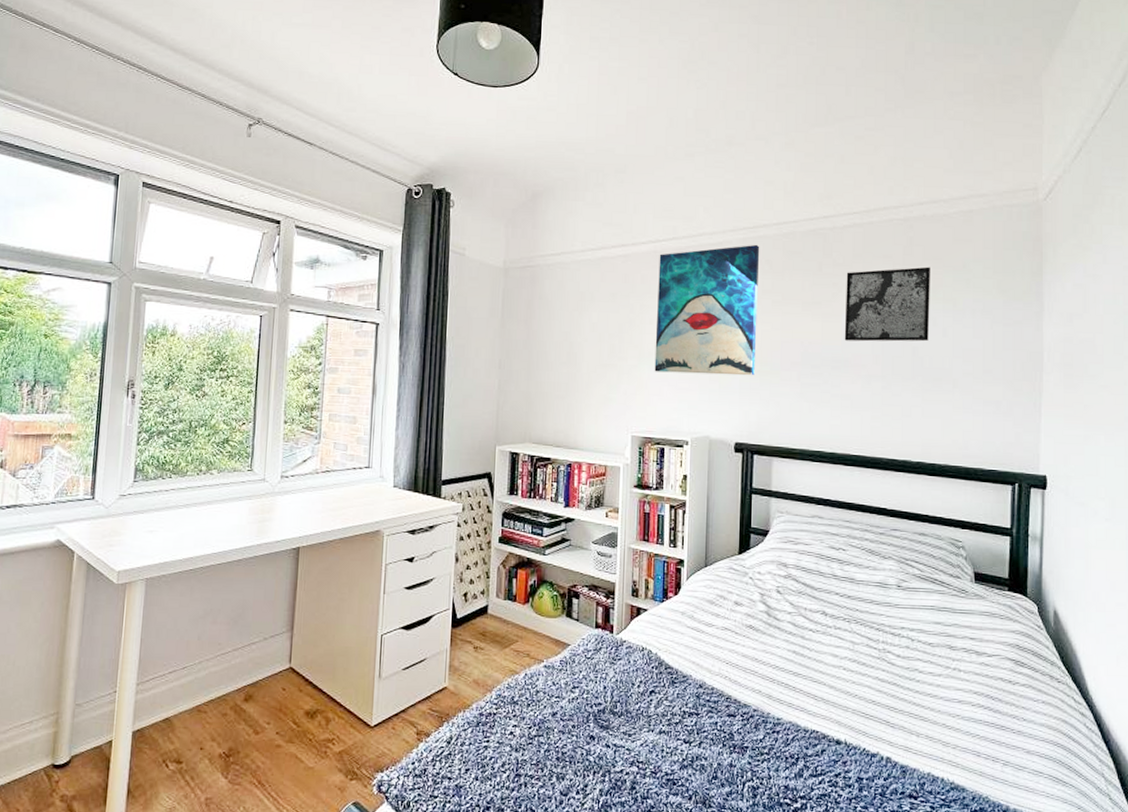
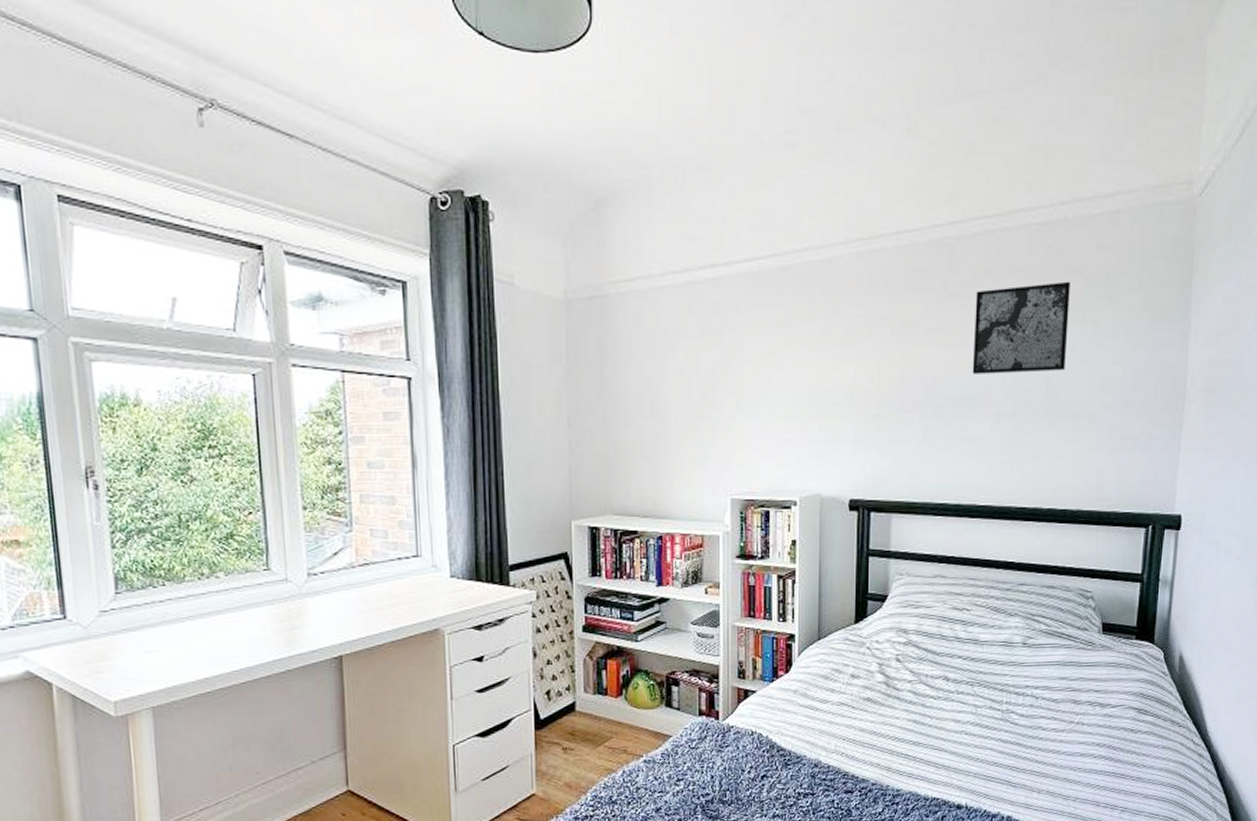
wall art: present [654,244,760,376] -> none [755,259,876,422]

